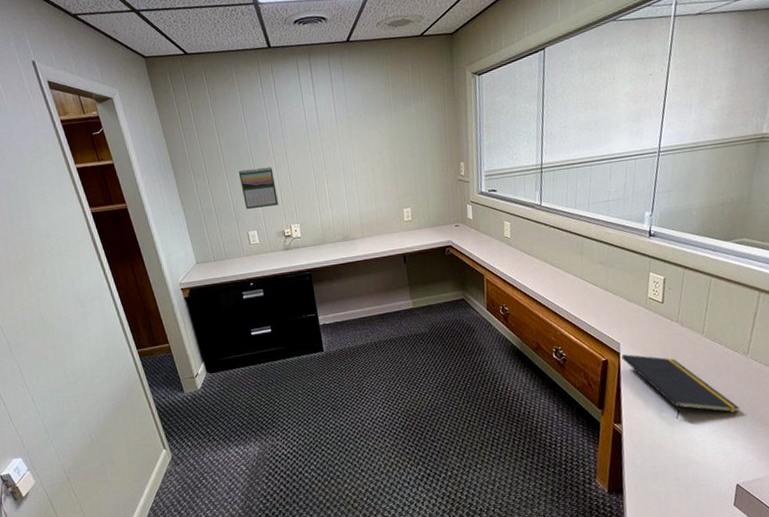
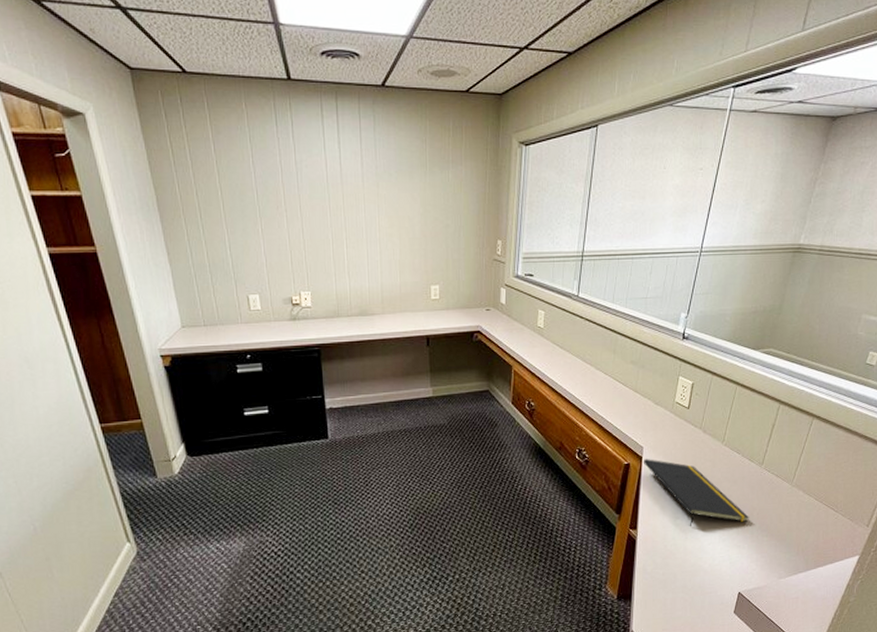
calendar: present [238,167,278,209] -> none [241,220,287,268]

